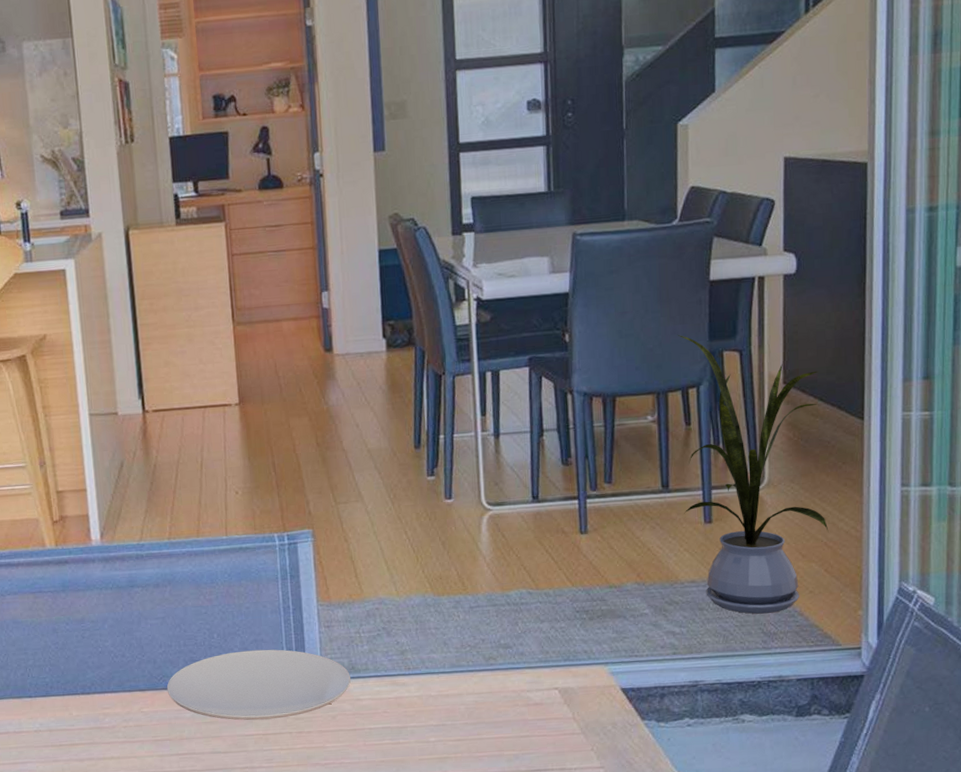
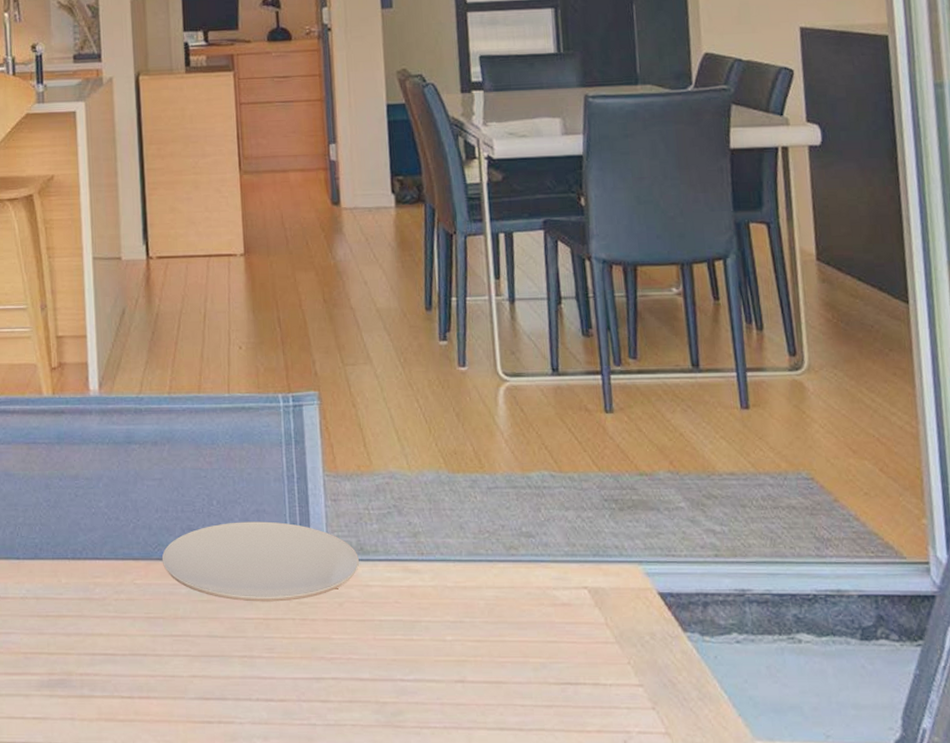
house plant: present [677,334,829,614] -> none [699,203,881,516]

